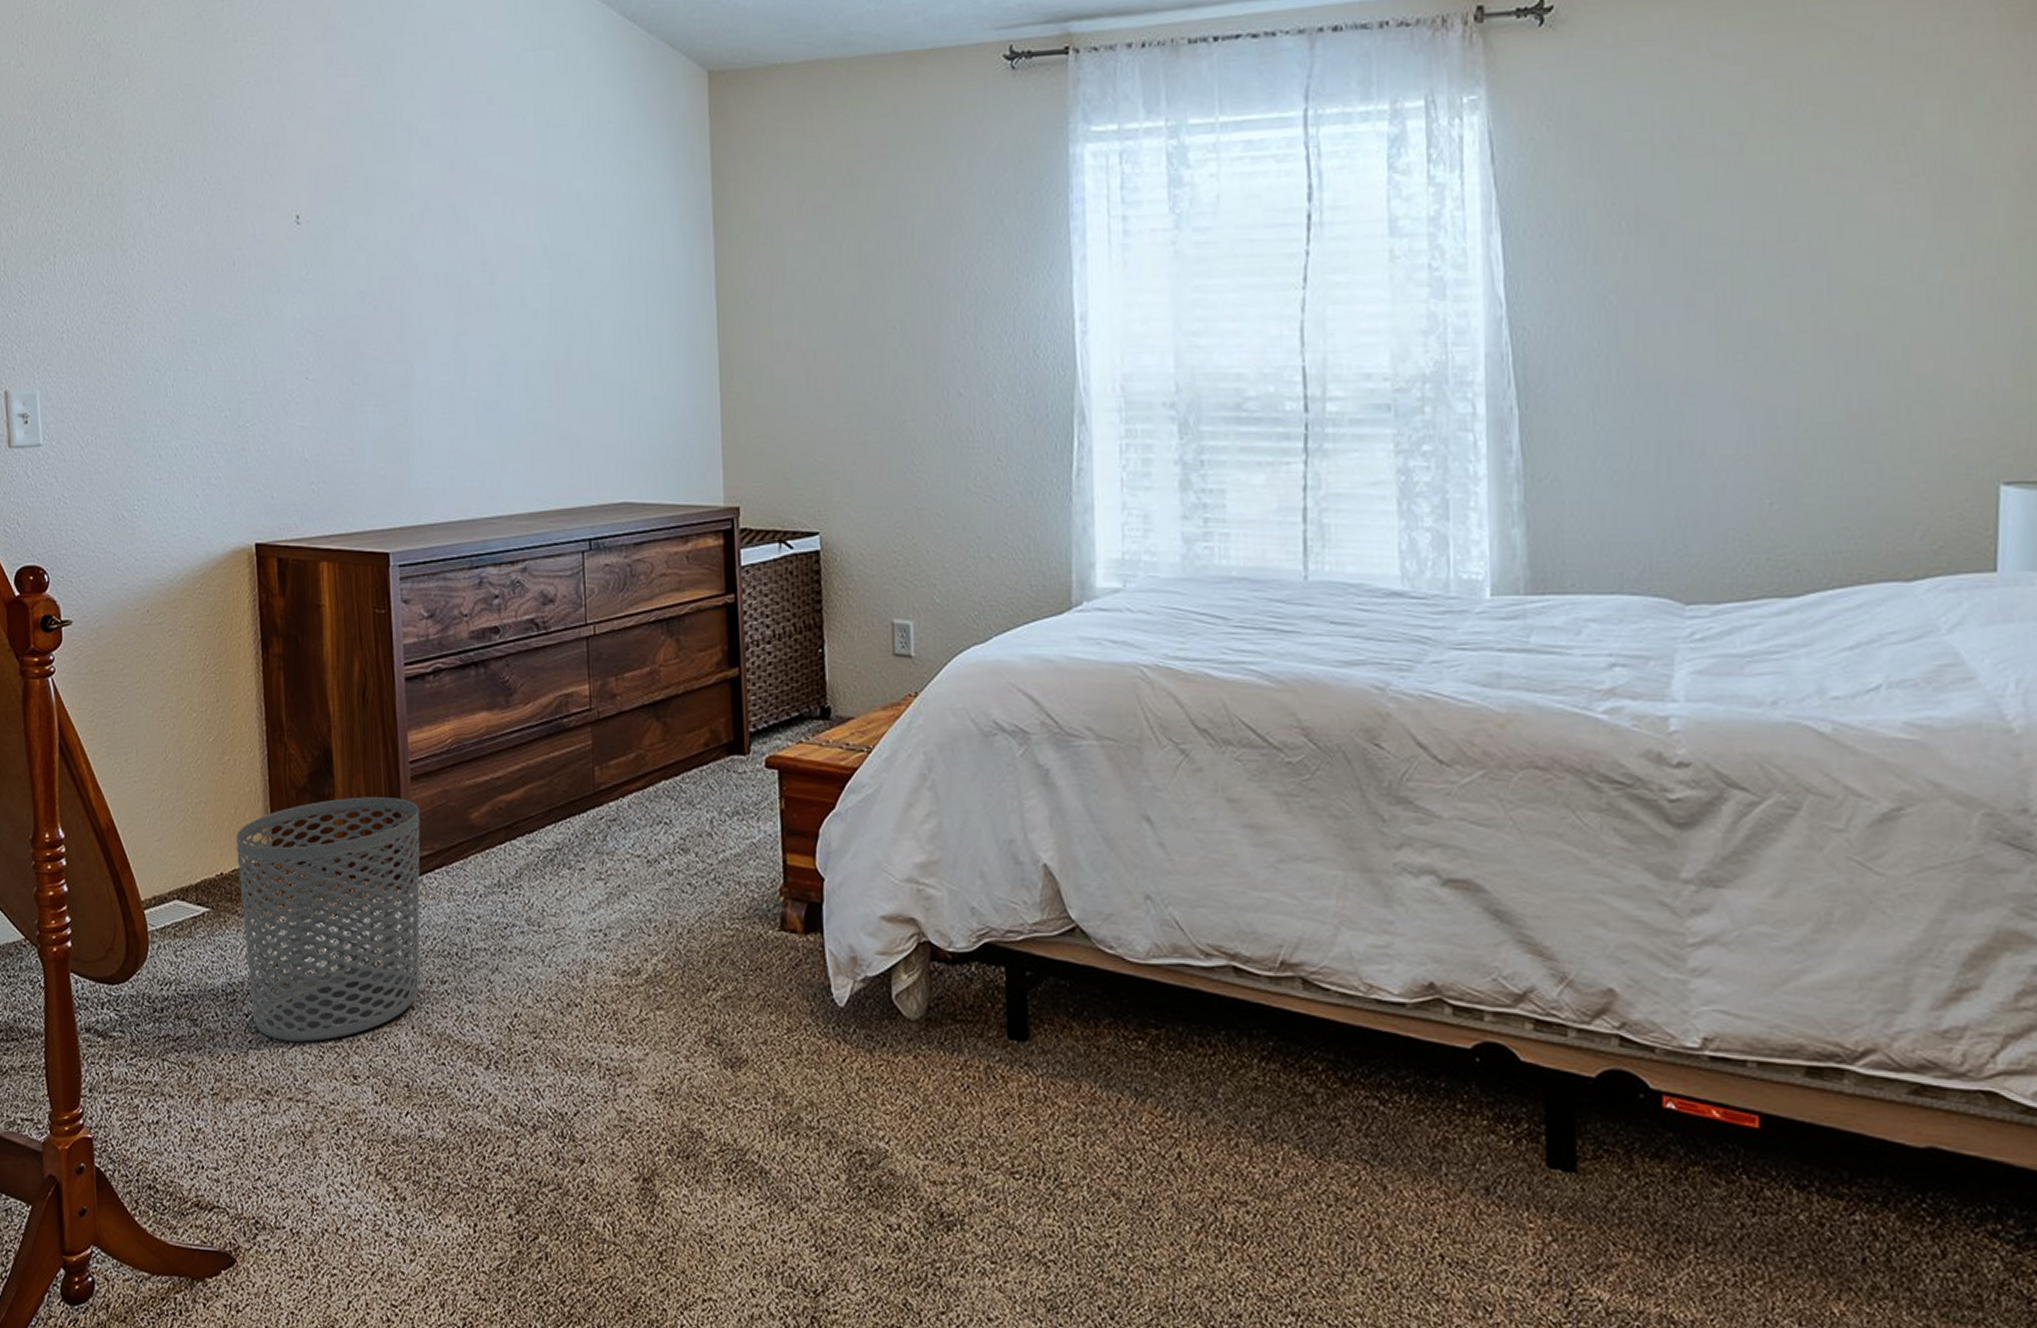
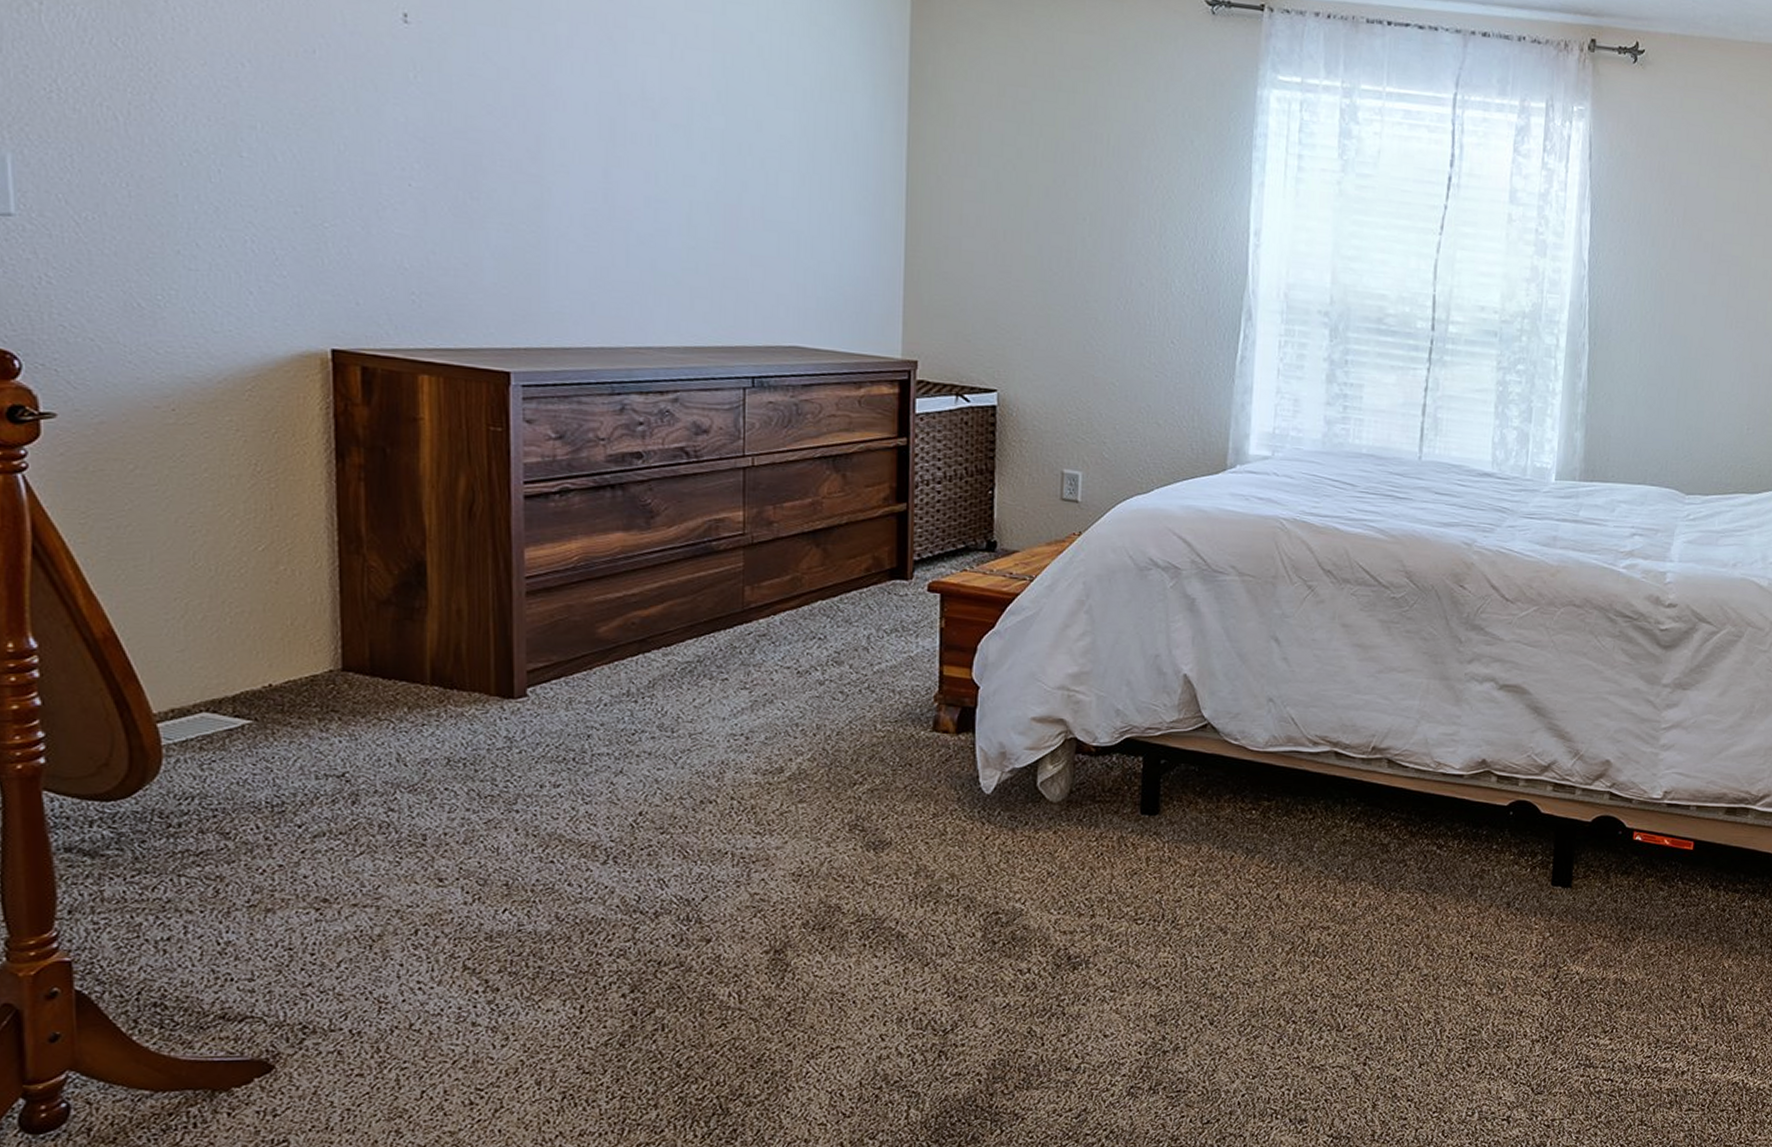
waste bin: present [236,797,421,1042] -> none [292,610,535,849]

